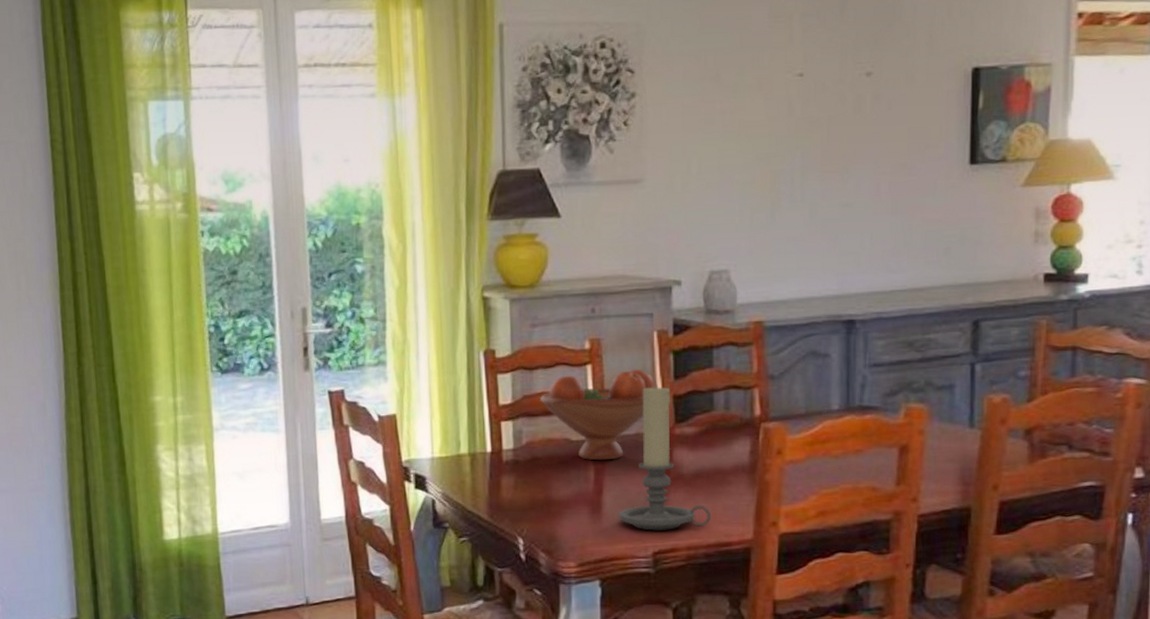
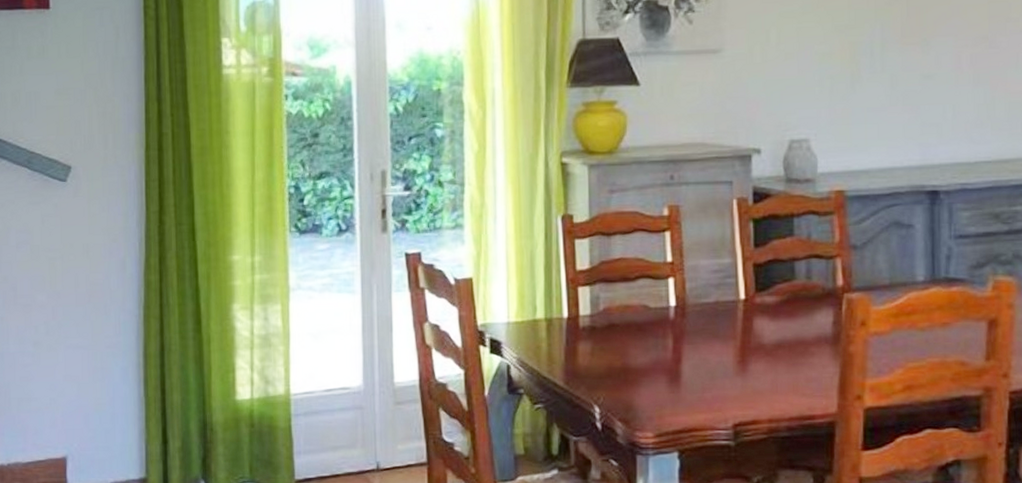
fruit bowl: present [539,369,655,461] -> none [617,236,735,329]
candle holder: present [618,385,712,531] -> none [697,253,794,402]

